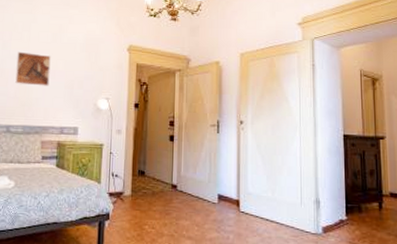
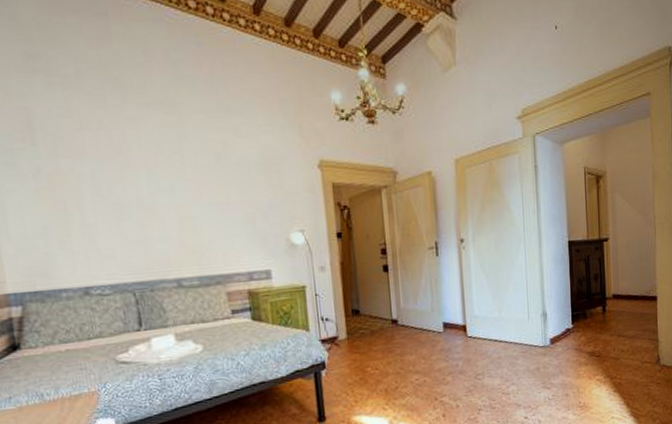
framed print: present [15,51,51,86] -> none [170,181,223,225]

